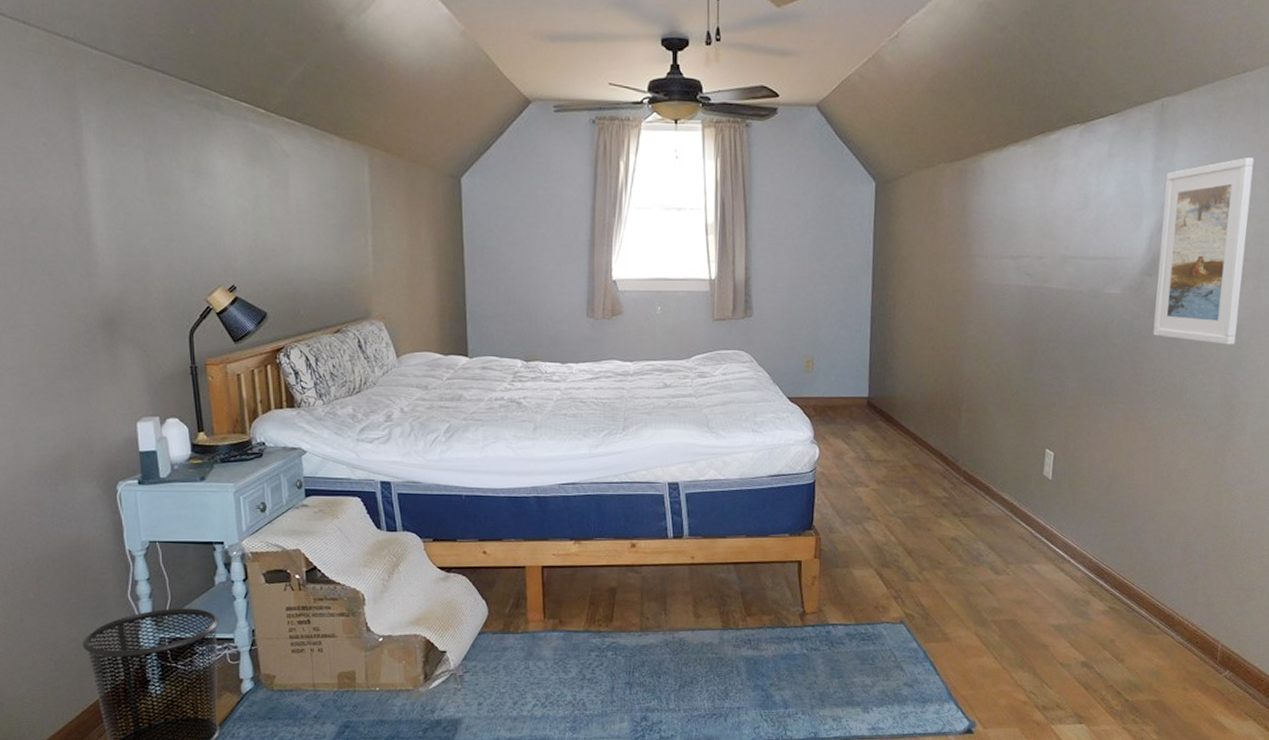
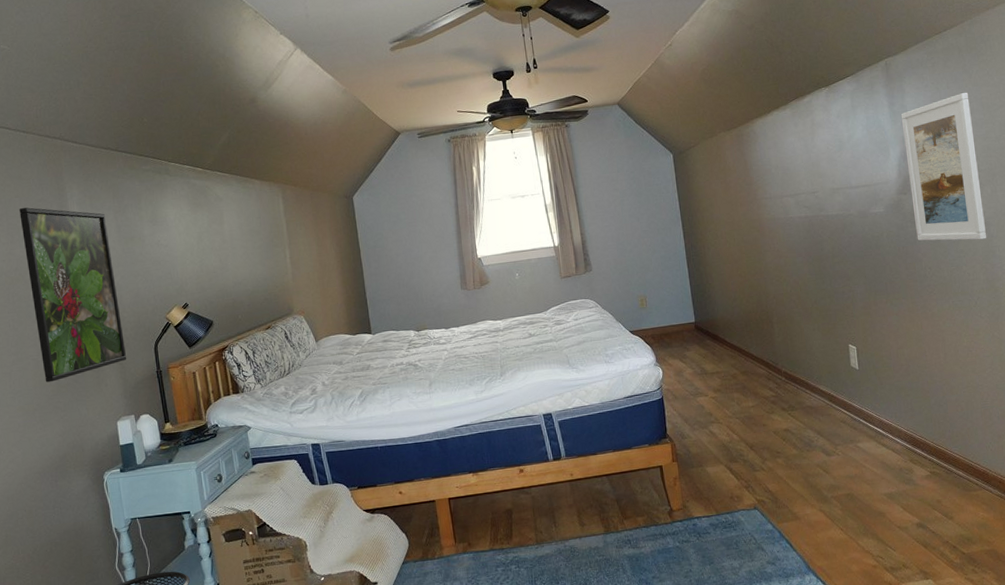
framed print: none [15,128,153,362] -> present [19,207,127,382]

